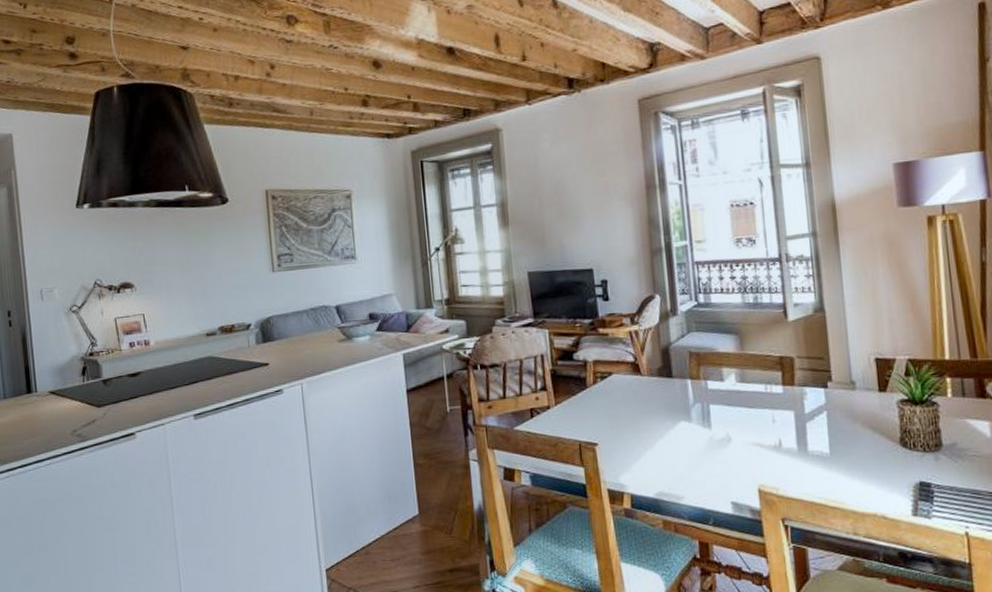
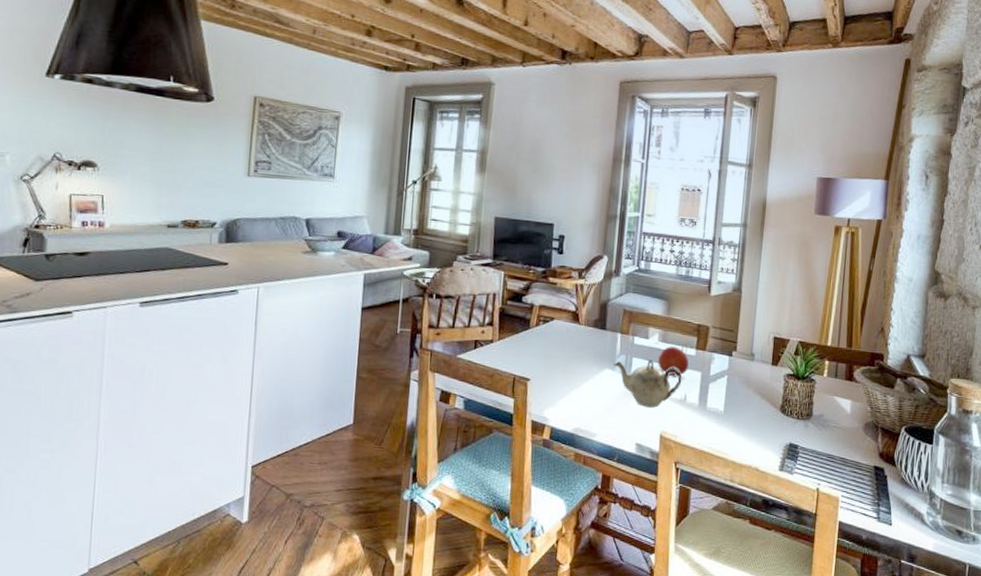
teapot: none [689,404,773,459] -> present [614,359,682,408]
fruit: none [740,385,777,421] -> present [658,346,689,377]

